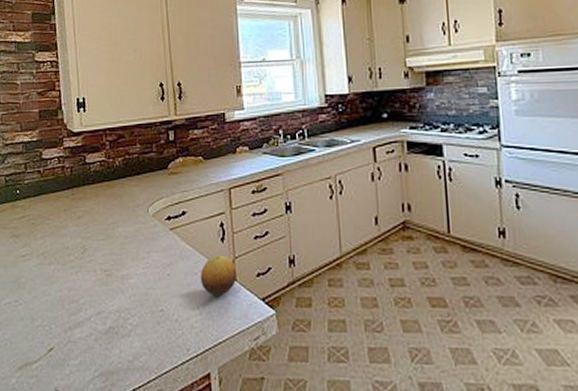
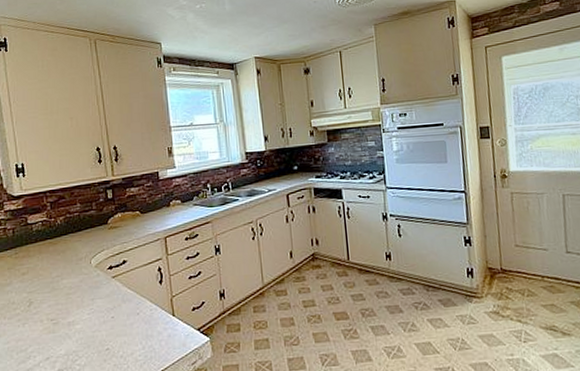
fruit: present [200,254,237,296] -> none [141,295,175,331]

